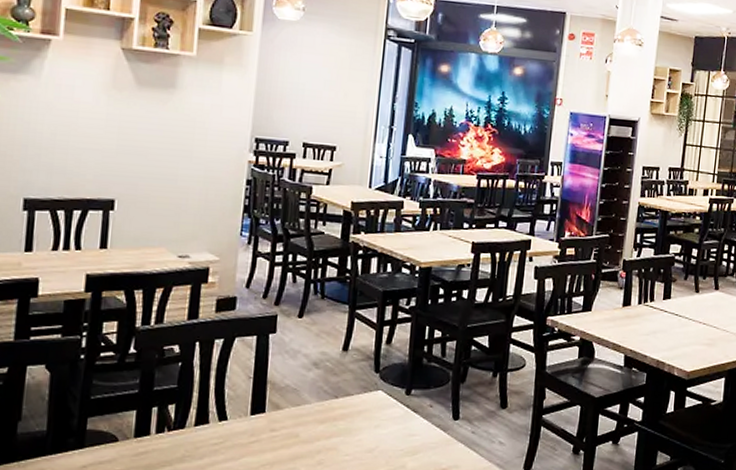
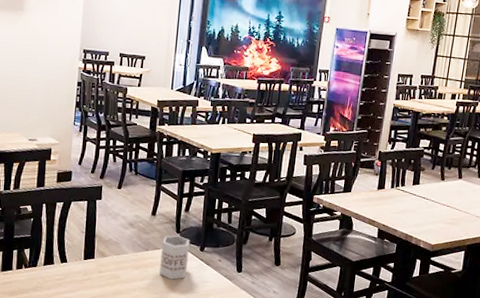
mug: none [352,376,393,435] -> present [159,235,190,280]

